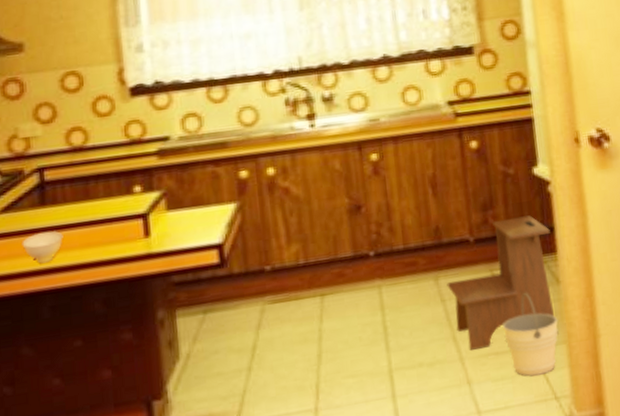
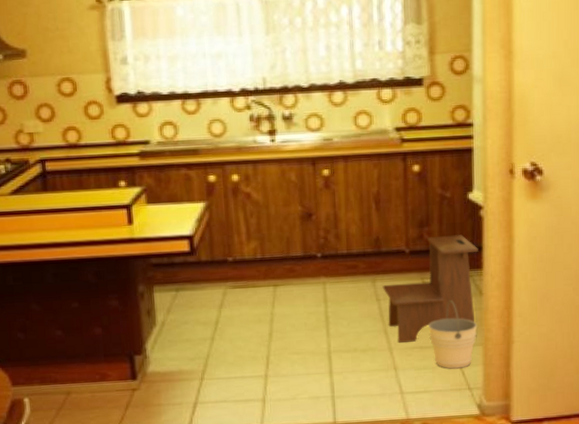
bowl: present [22,231,63,264] -> none [29,213,62,239]

